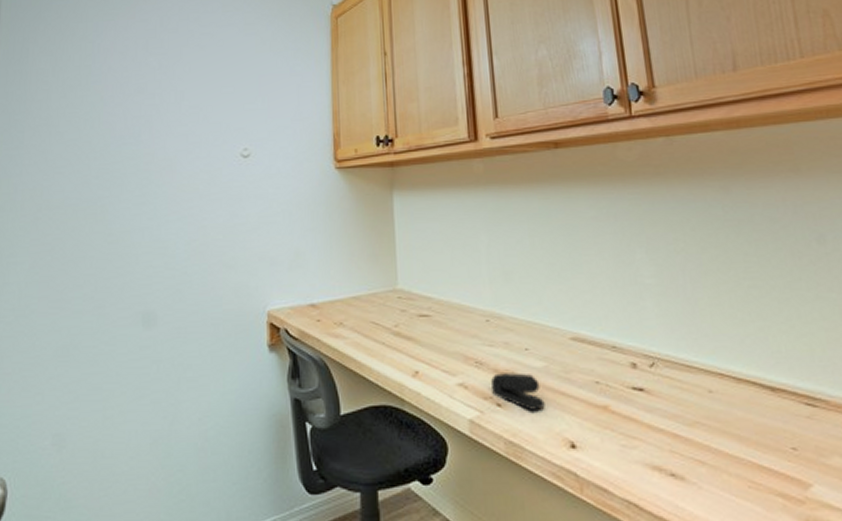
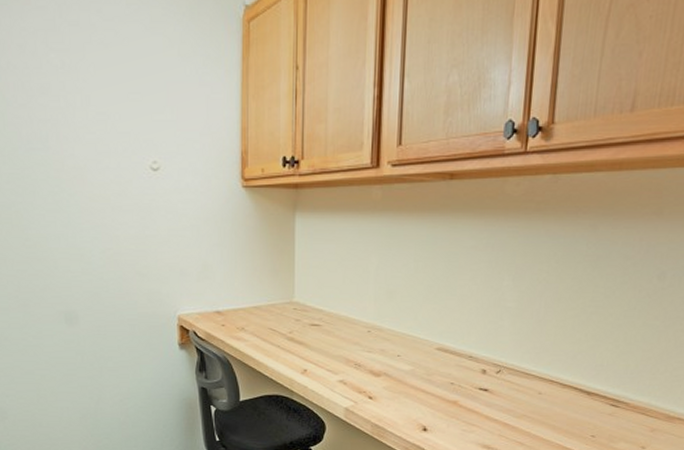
stapler: present [491,373,545,410] -> none [366,373,408,402]

